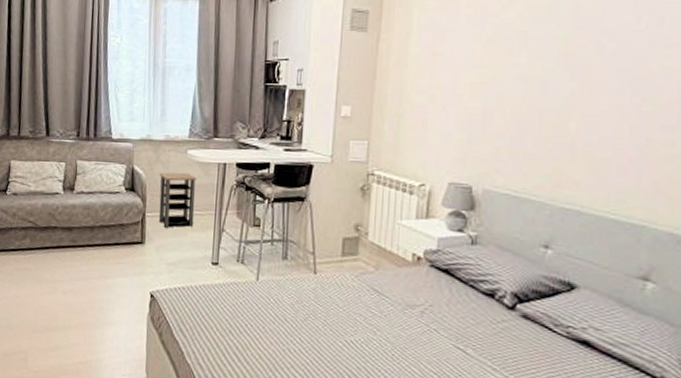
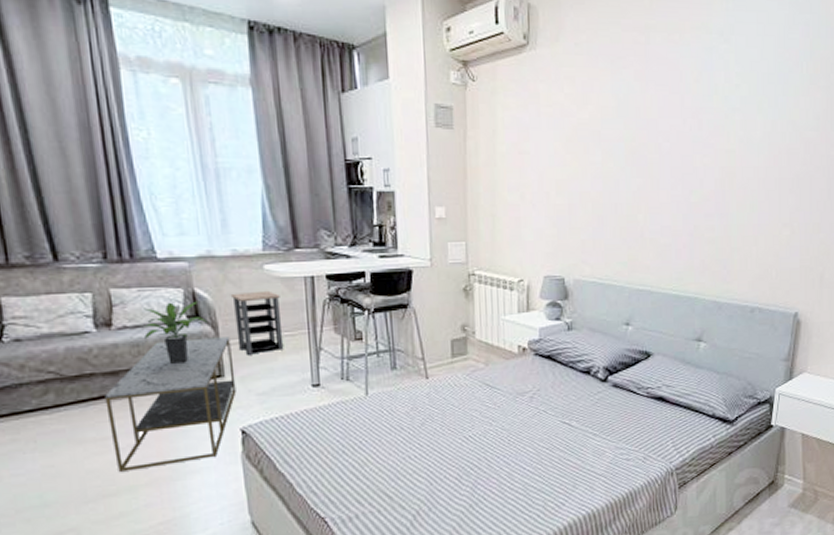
coffee table: none [59,207,154,314] -> present [105,337,237,472]
potted plant: none [94,175,139,228] -> present [144,301,208,364]

